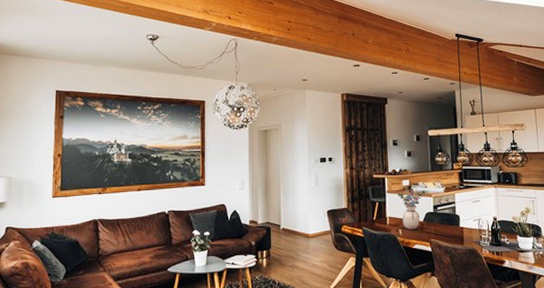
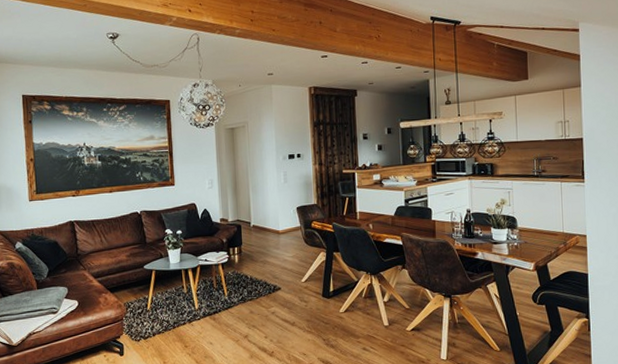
bouquet: present [398,184,428,229] -> none [368,178,400,224]

